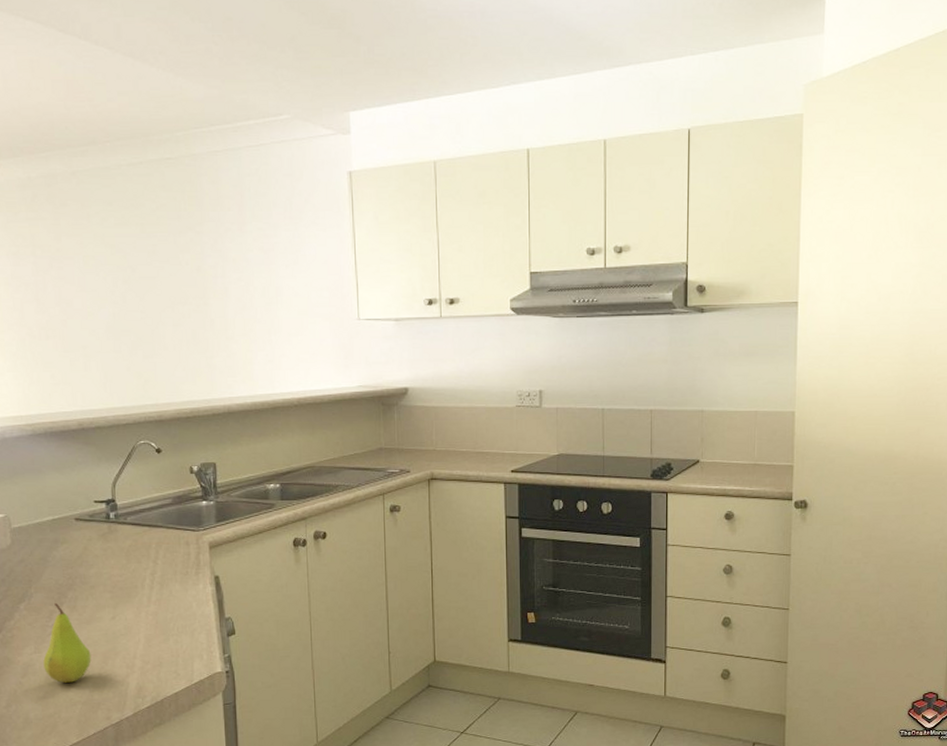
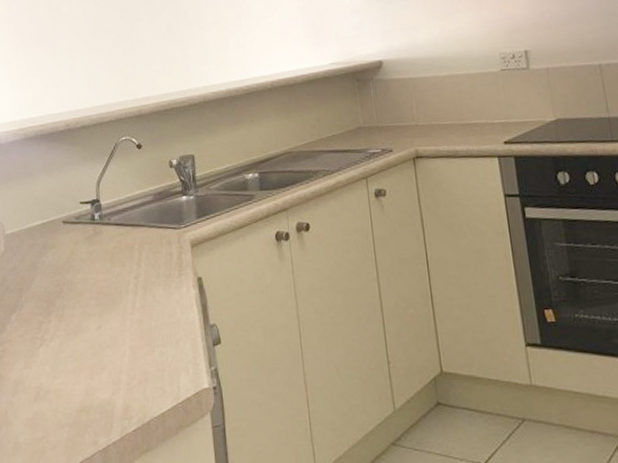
fruit: present [43,602,92,683] -> none [32,312,79,402]

